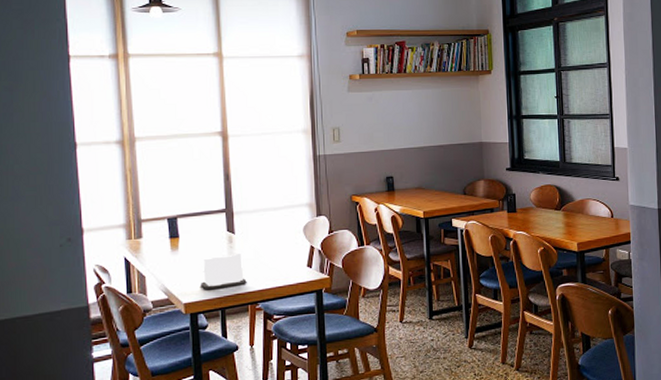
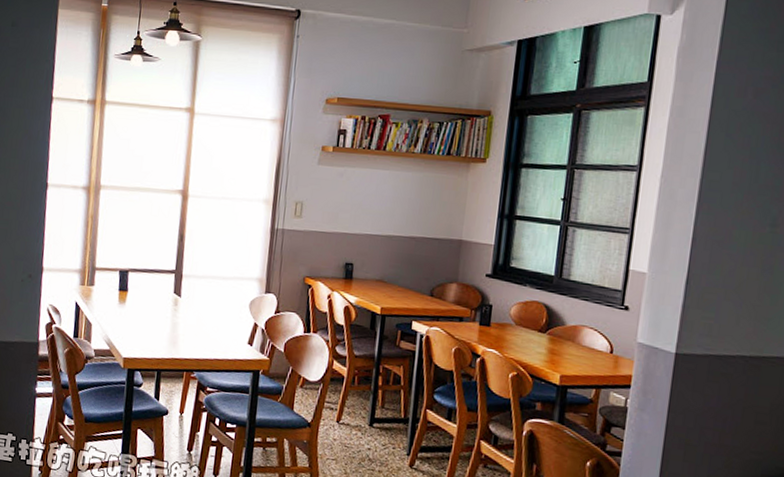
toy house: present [201,253,247,289] -> none [141,317,186,350]

